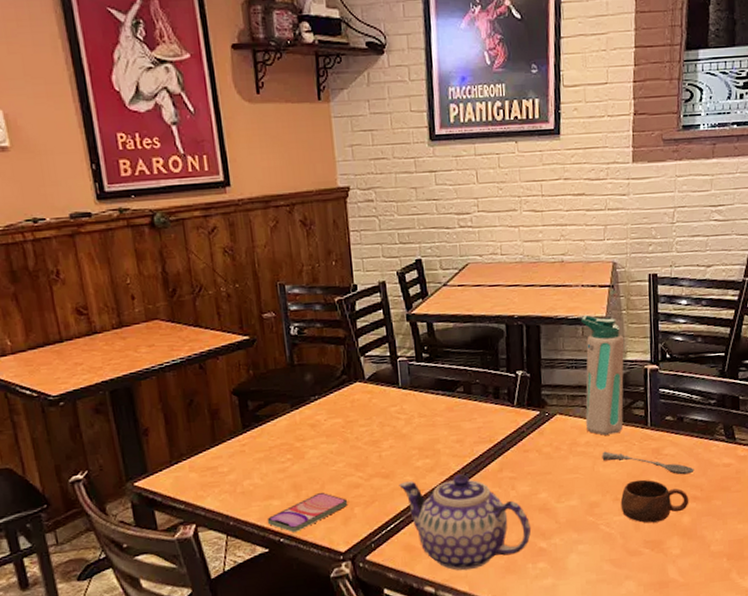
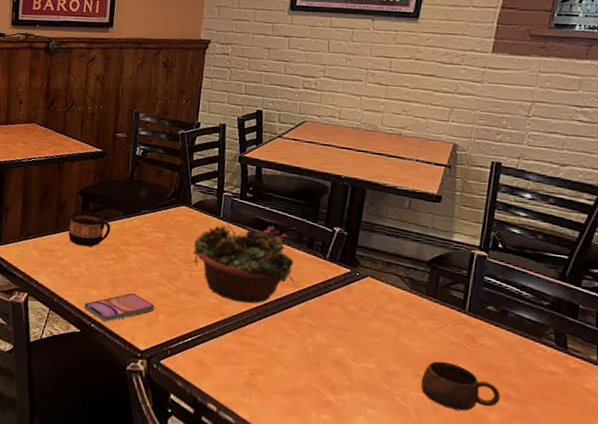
cup: none [227,411,280,455] -> present [68,210,111,247]
succulent planter: none [376,383,490,473] -> present [193,217,296,304]
teapot: present [399,474,532,571] -> none [202,302,322,402]
water bottle: present [581,314,625,435] -> none [397,188,454,310]
soupspoon: present [602,451,694,475] -> none [408,324,512,372]

